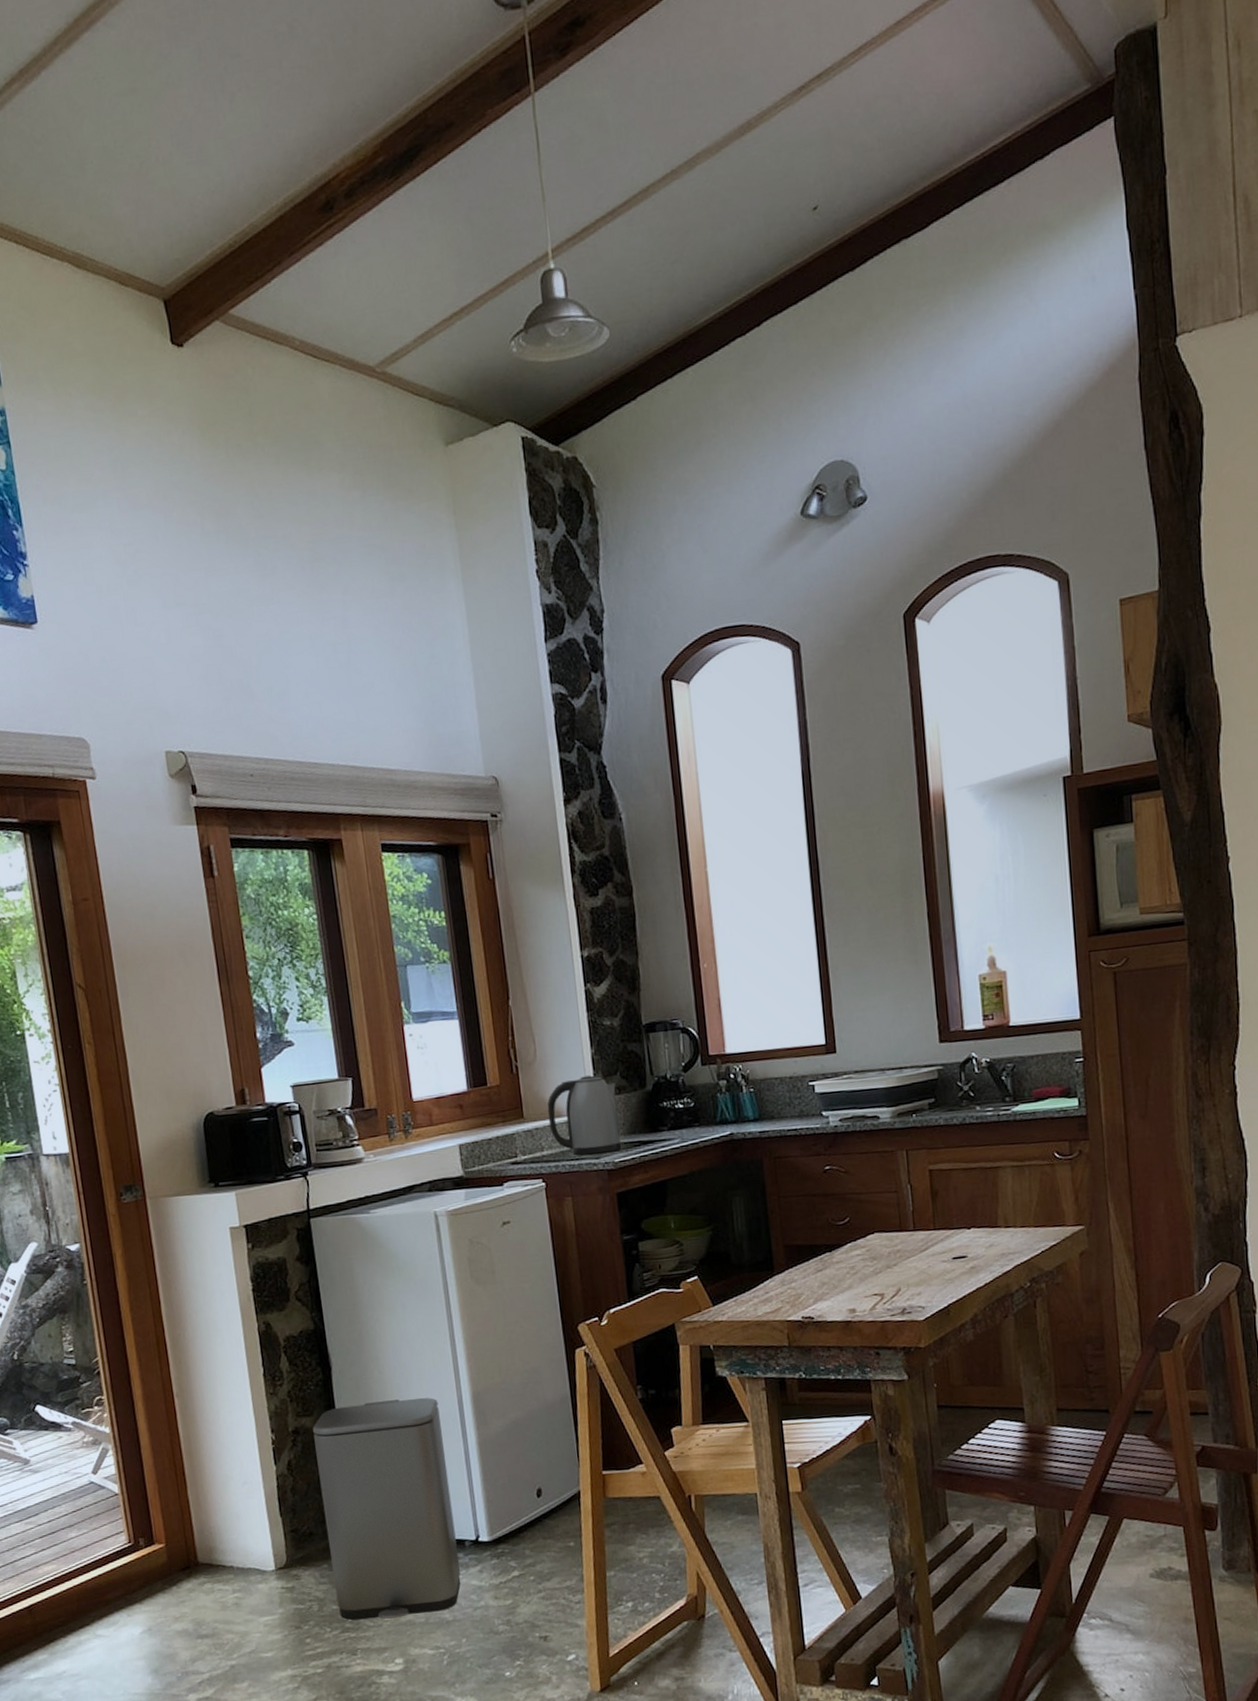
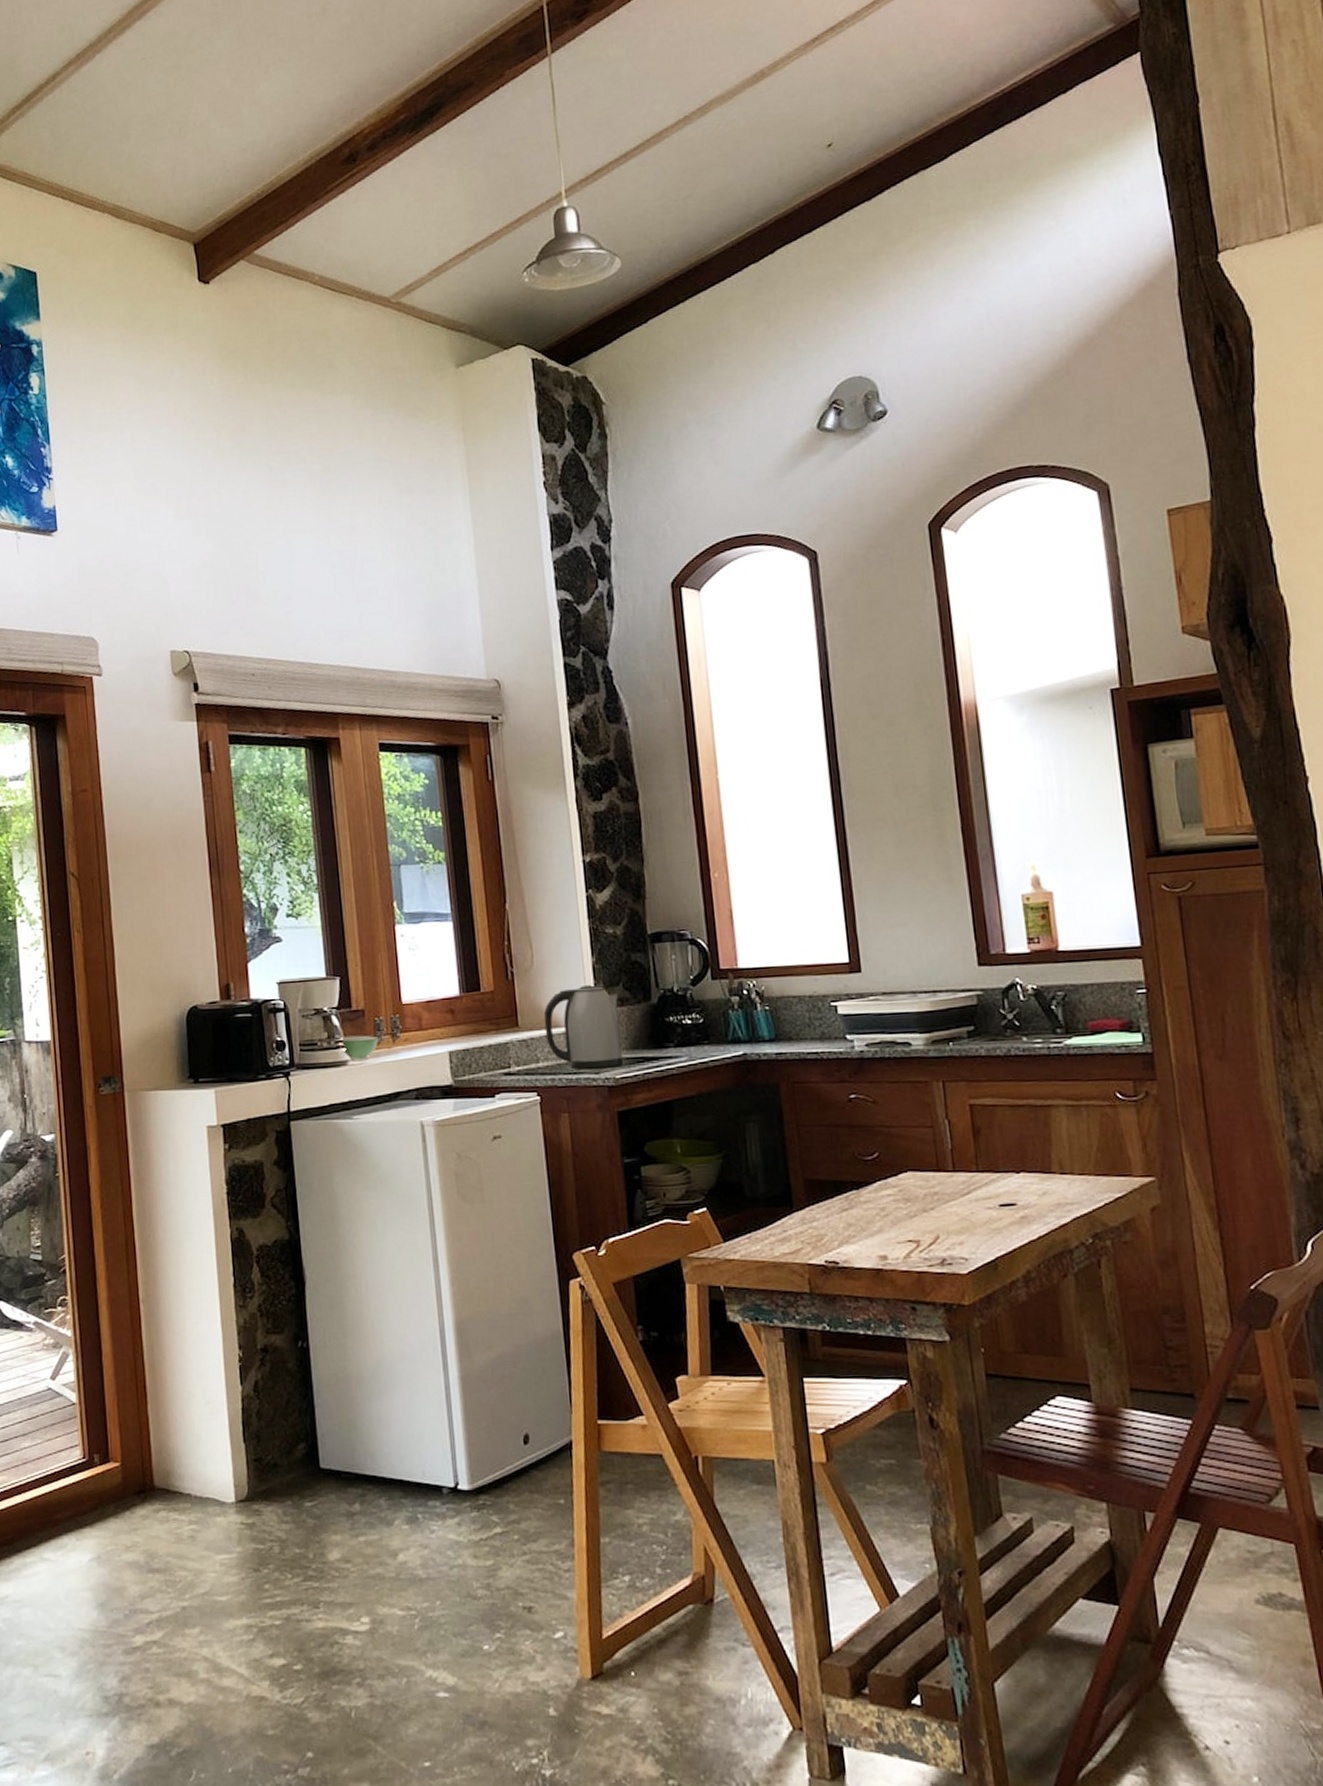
pedal bin: present [313,1397,461,1620] -> none [283,1322,437,1569]
bowl: none [354,1132,392,1159] -> present [340,1035,379,1062]

